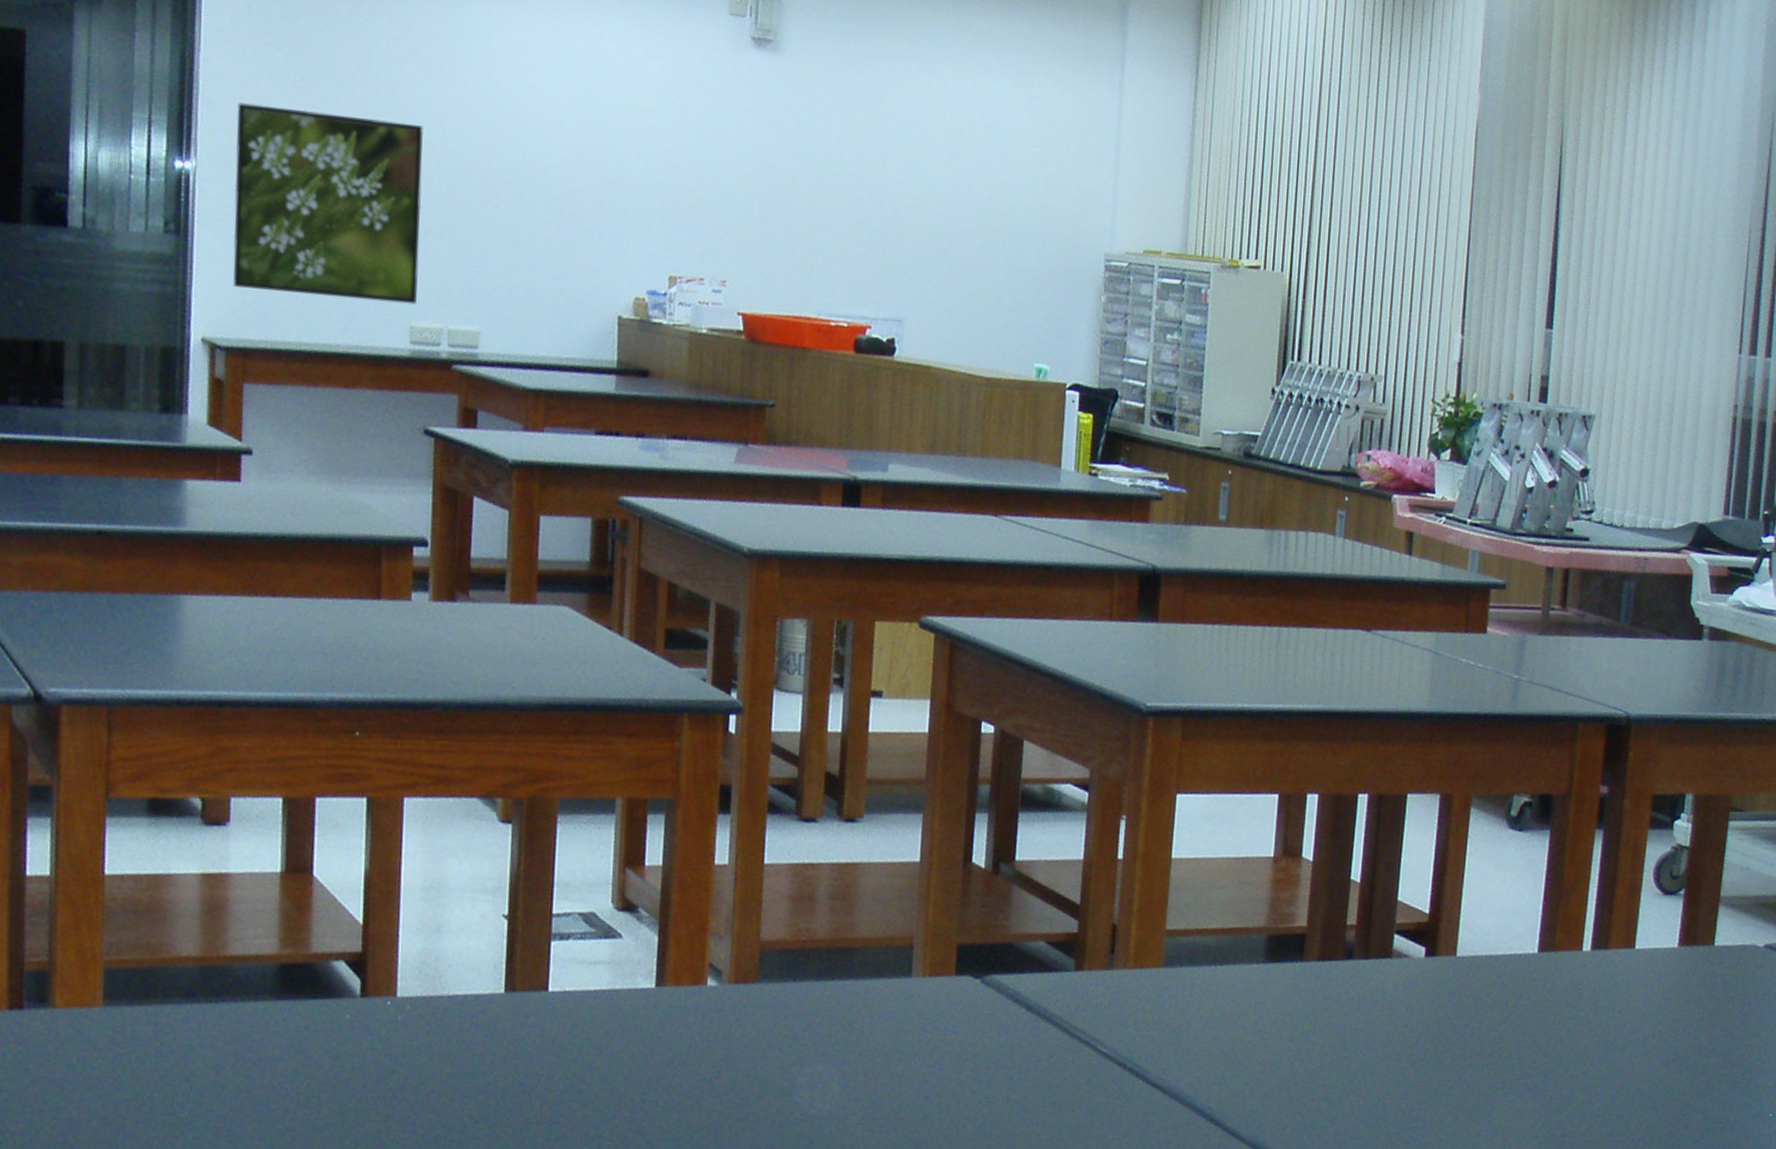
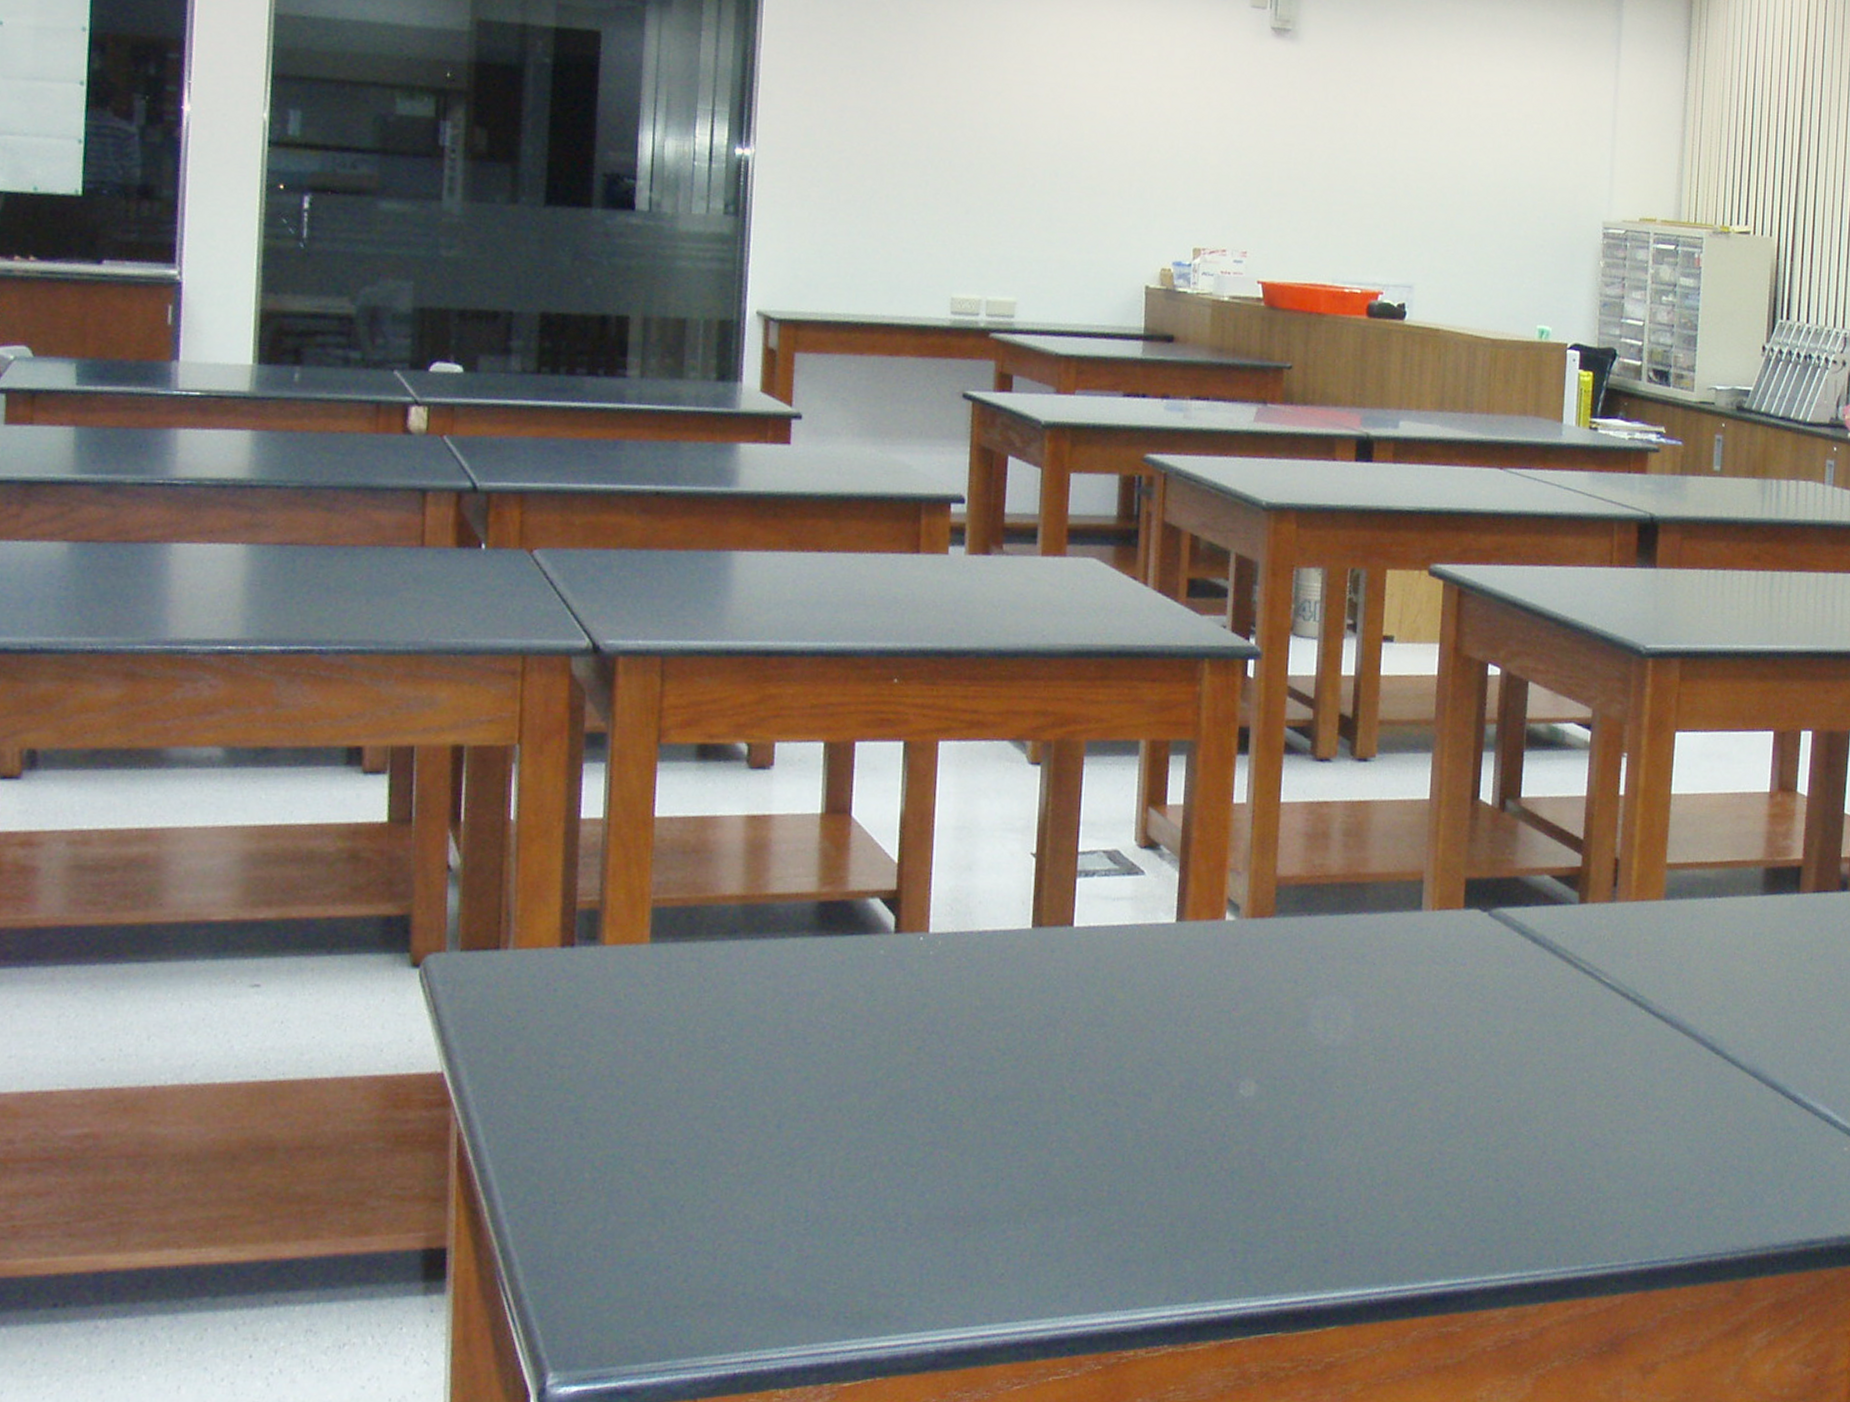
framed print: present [233,103,423,305] -> none [787,94,966,278]

